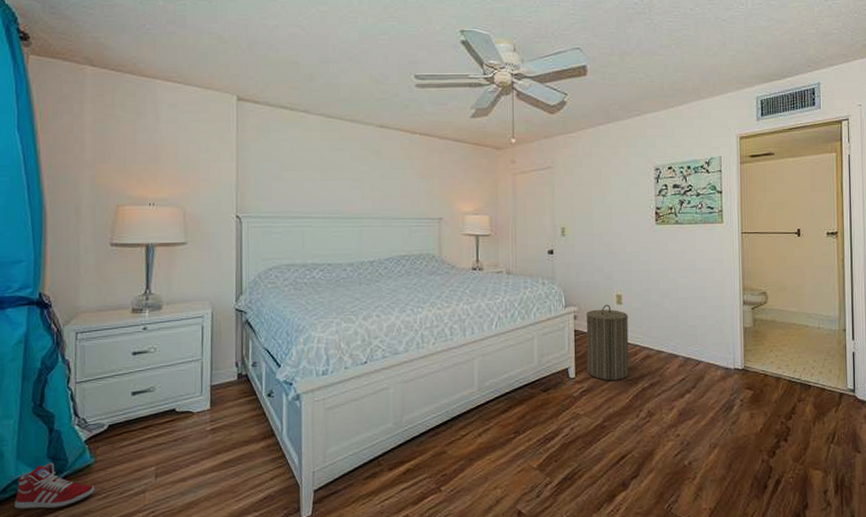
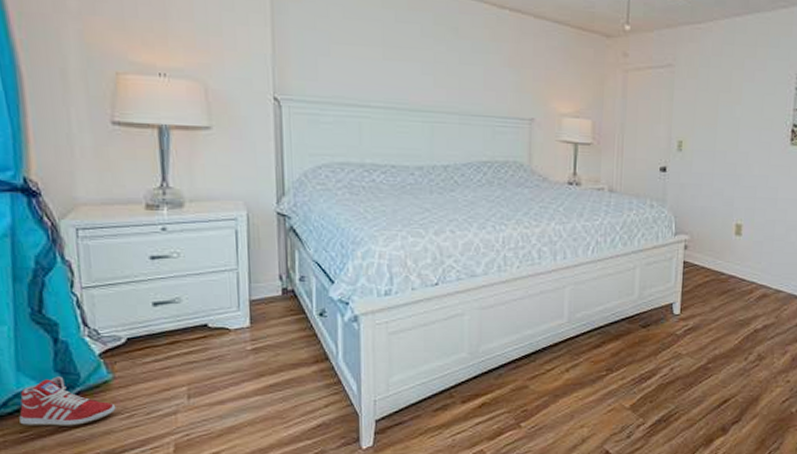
laundry hamper: present [586,304,629,381] -> none [694,234,747,320]

